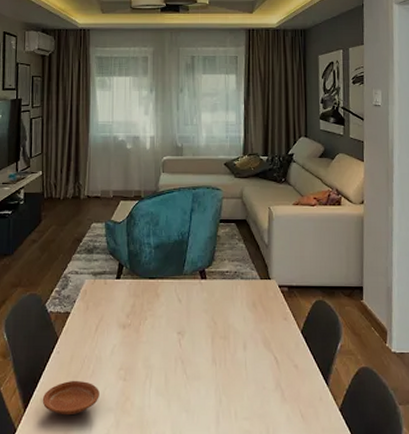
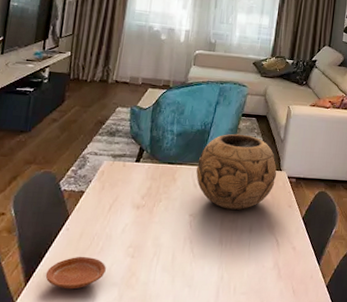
decorative bowl: none [179,242,266,325] -> present [196,133,277,210]

